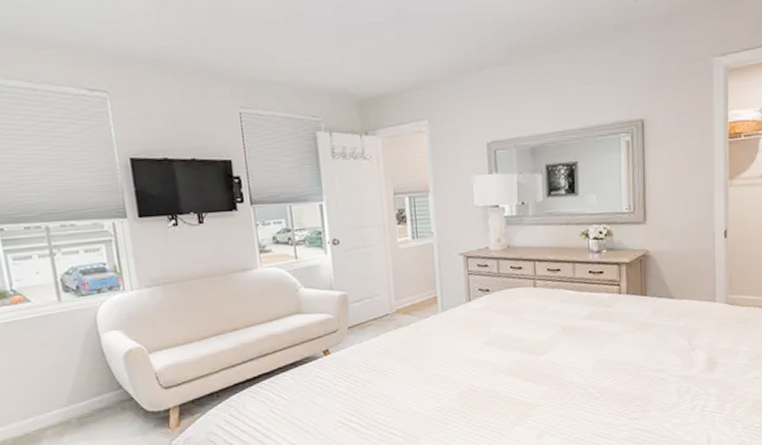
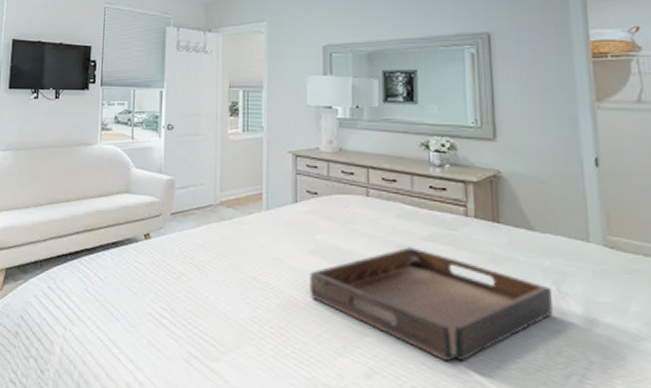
serving tray: none [485,326,685,414] -> present [308,247,553,362]

